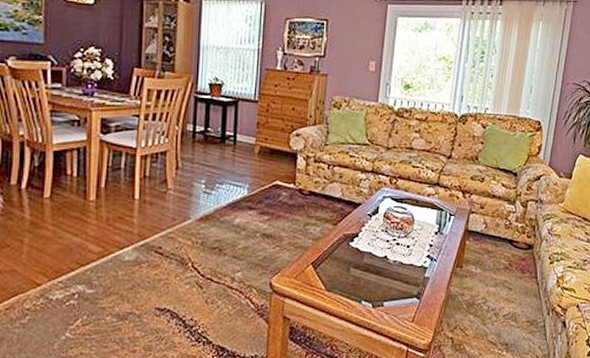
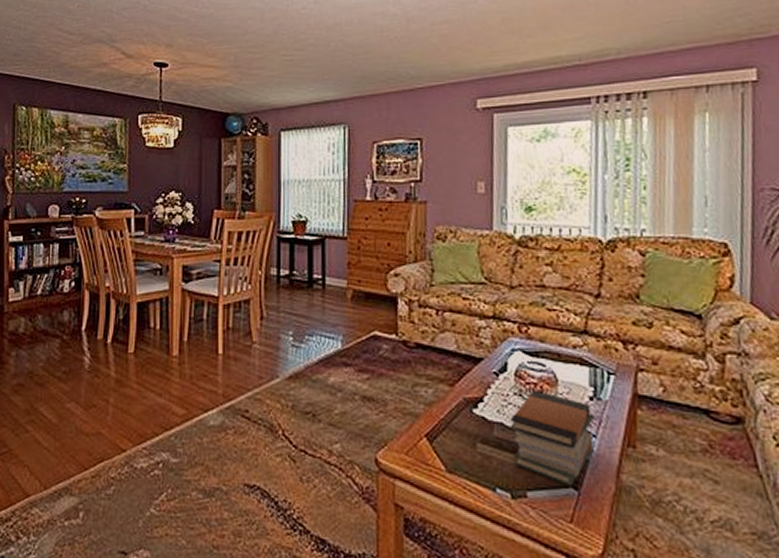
book stack: none [377,227,437,297] -> present [510,389,595,487]

